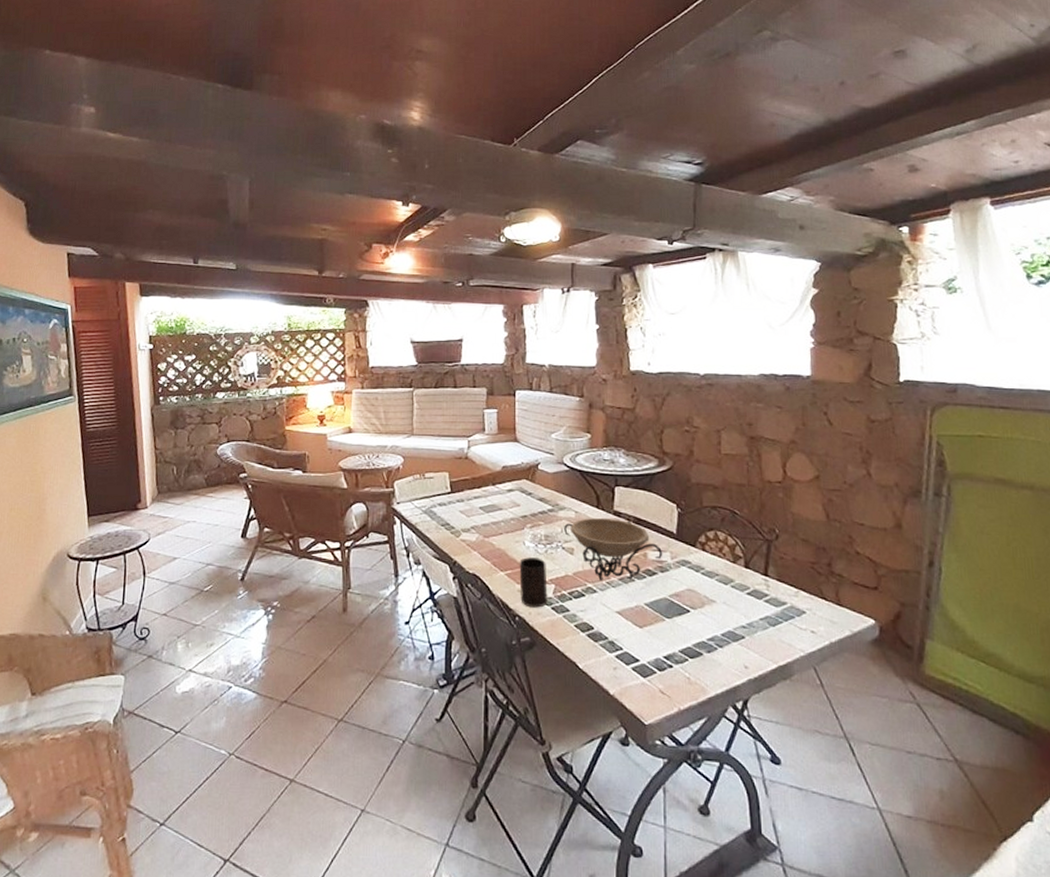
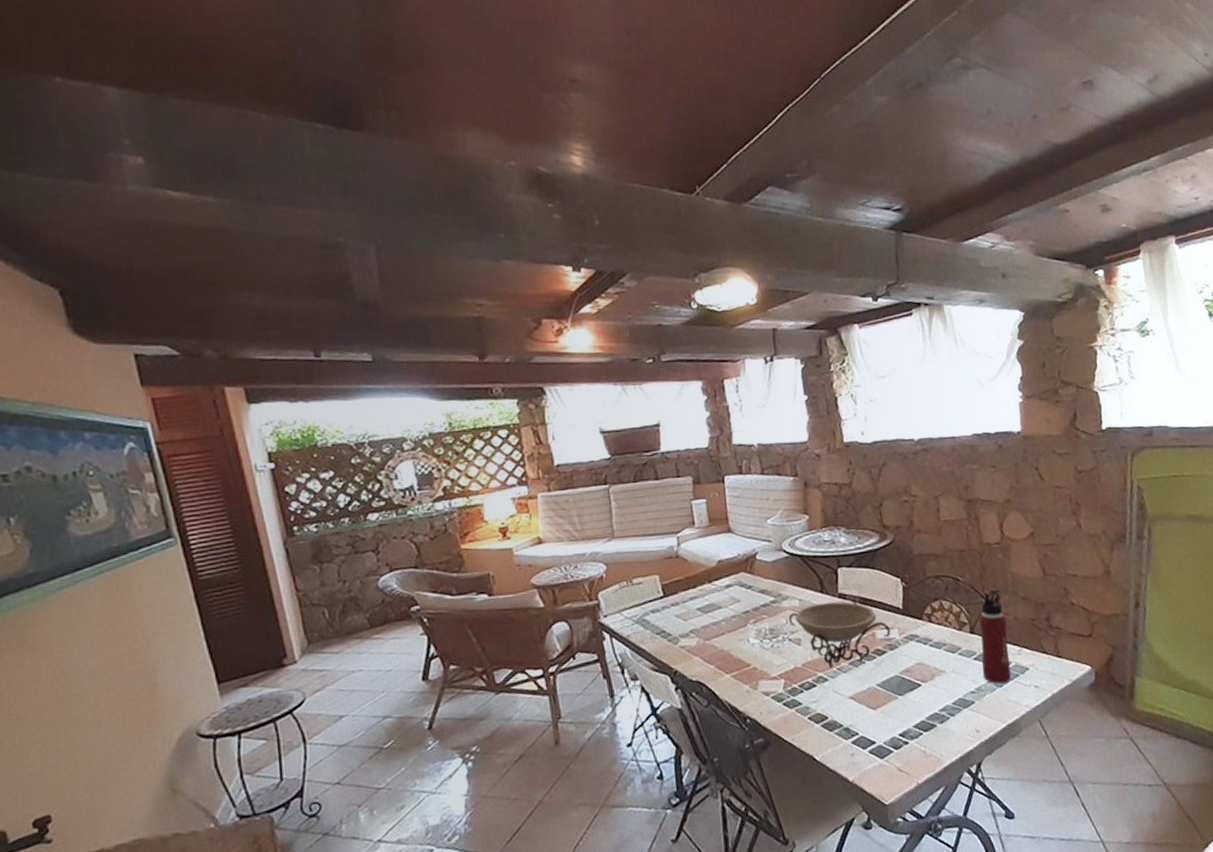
cup: present [519,557,548,608] -> none [745,653,779,707]
water bottle: none [754,526,786,623] -> present [978,588,1012,684]

